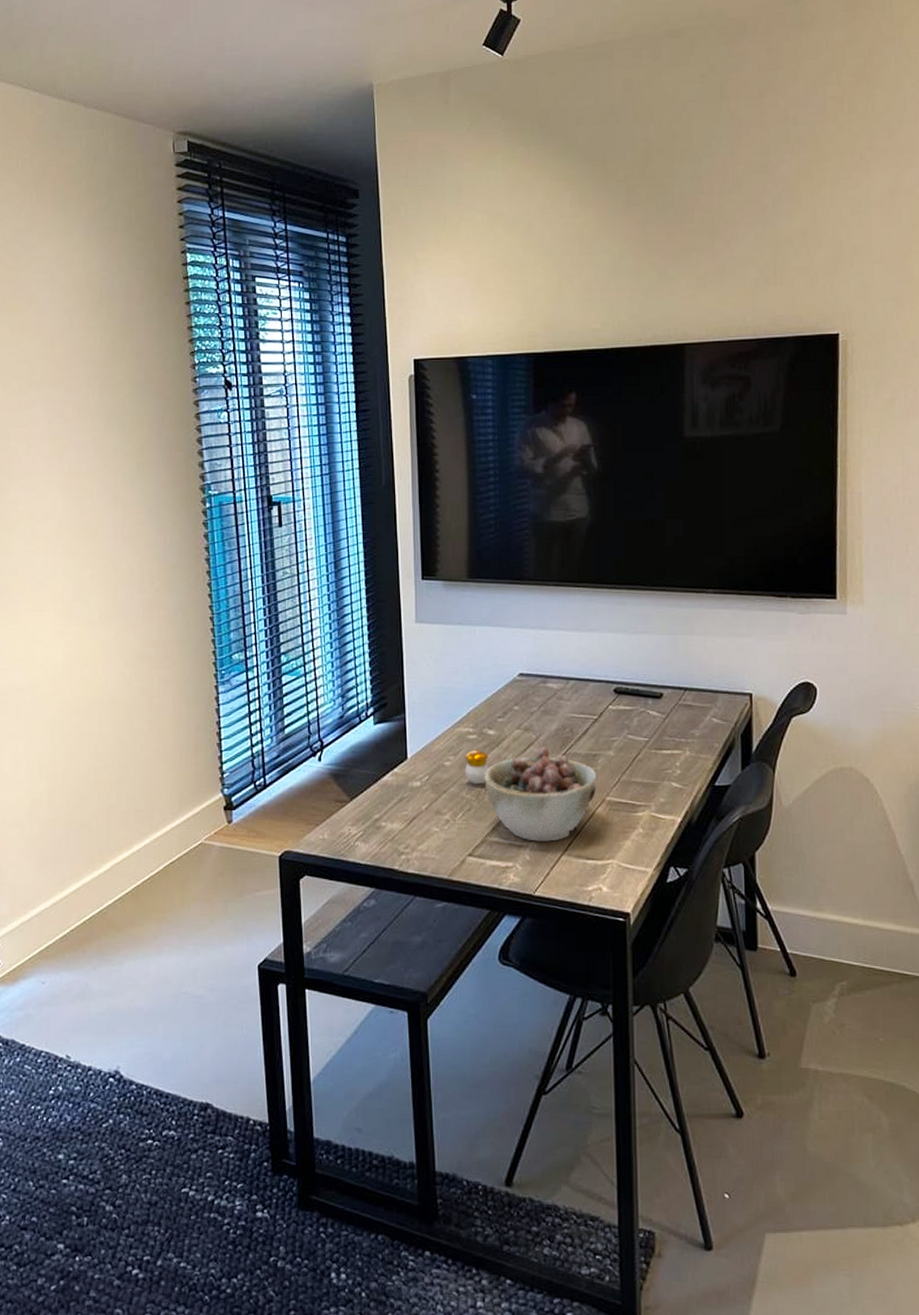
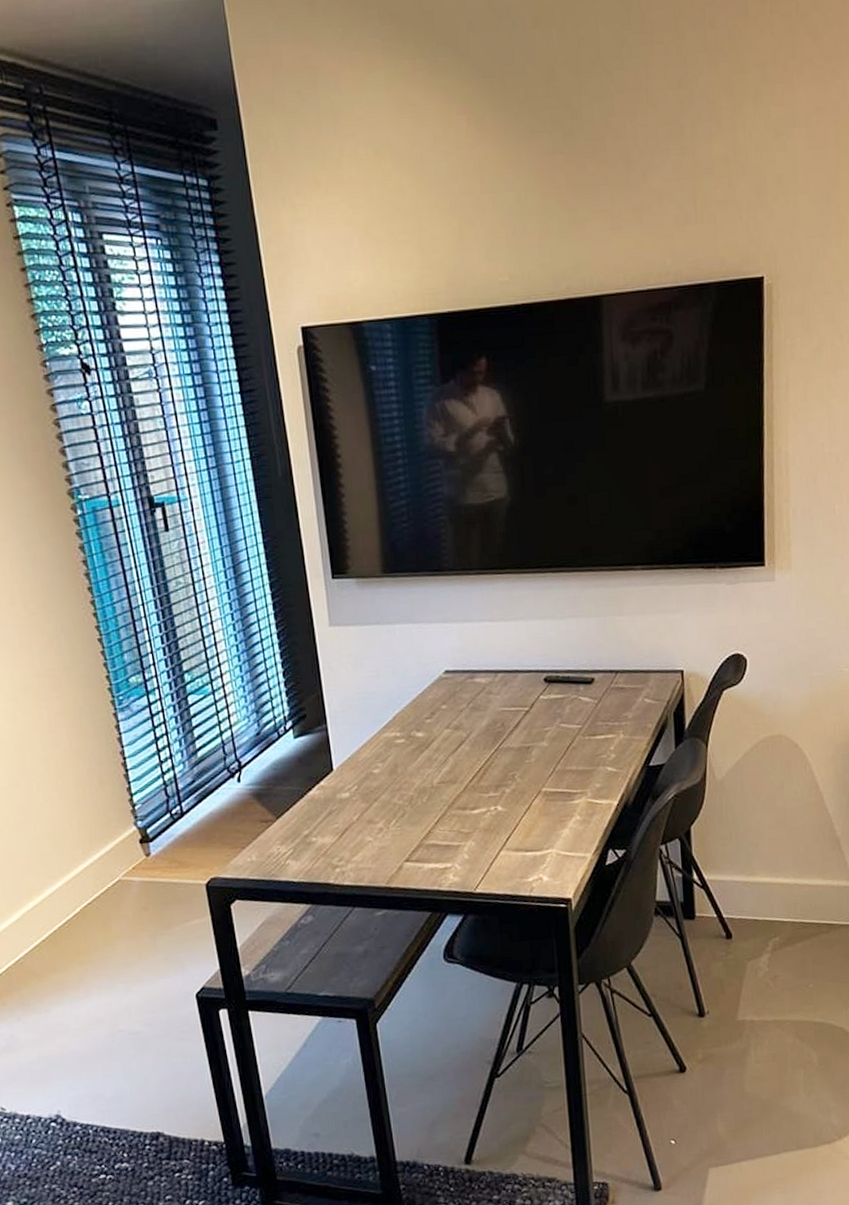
candle: present [465,747,489,785] -> none [394,751,420,790]
bowl: present [484,746,598,842] -> none [416,743,533,840]

